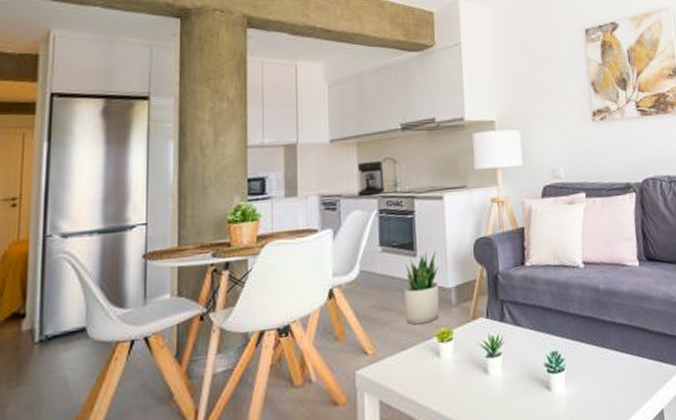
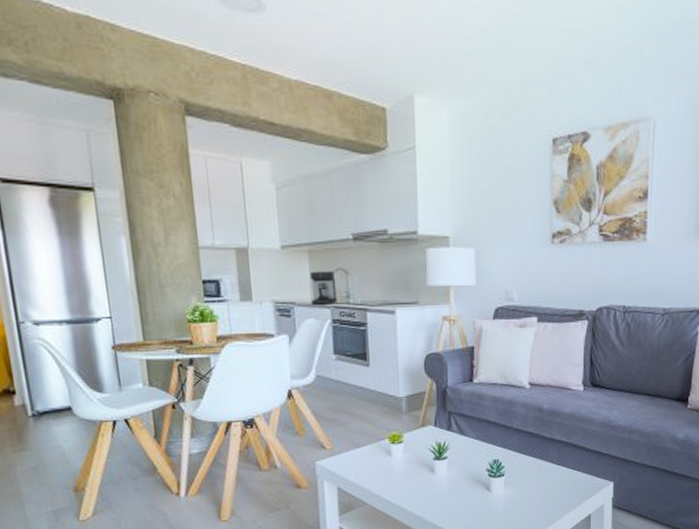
planter: present [404,252,440,325] -> none [358,363,391,427]

